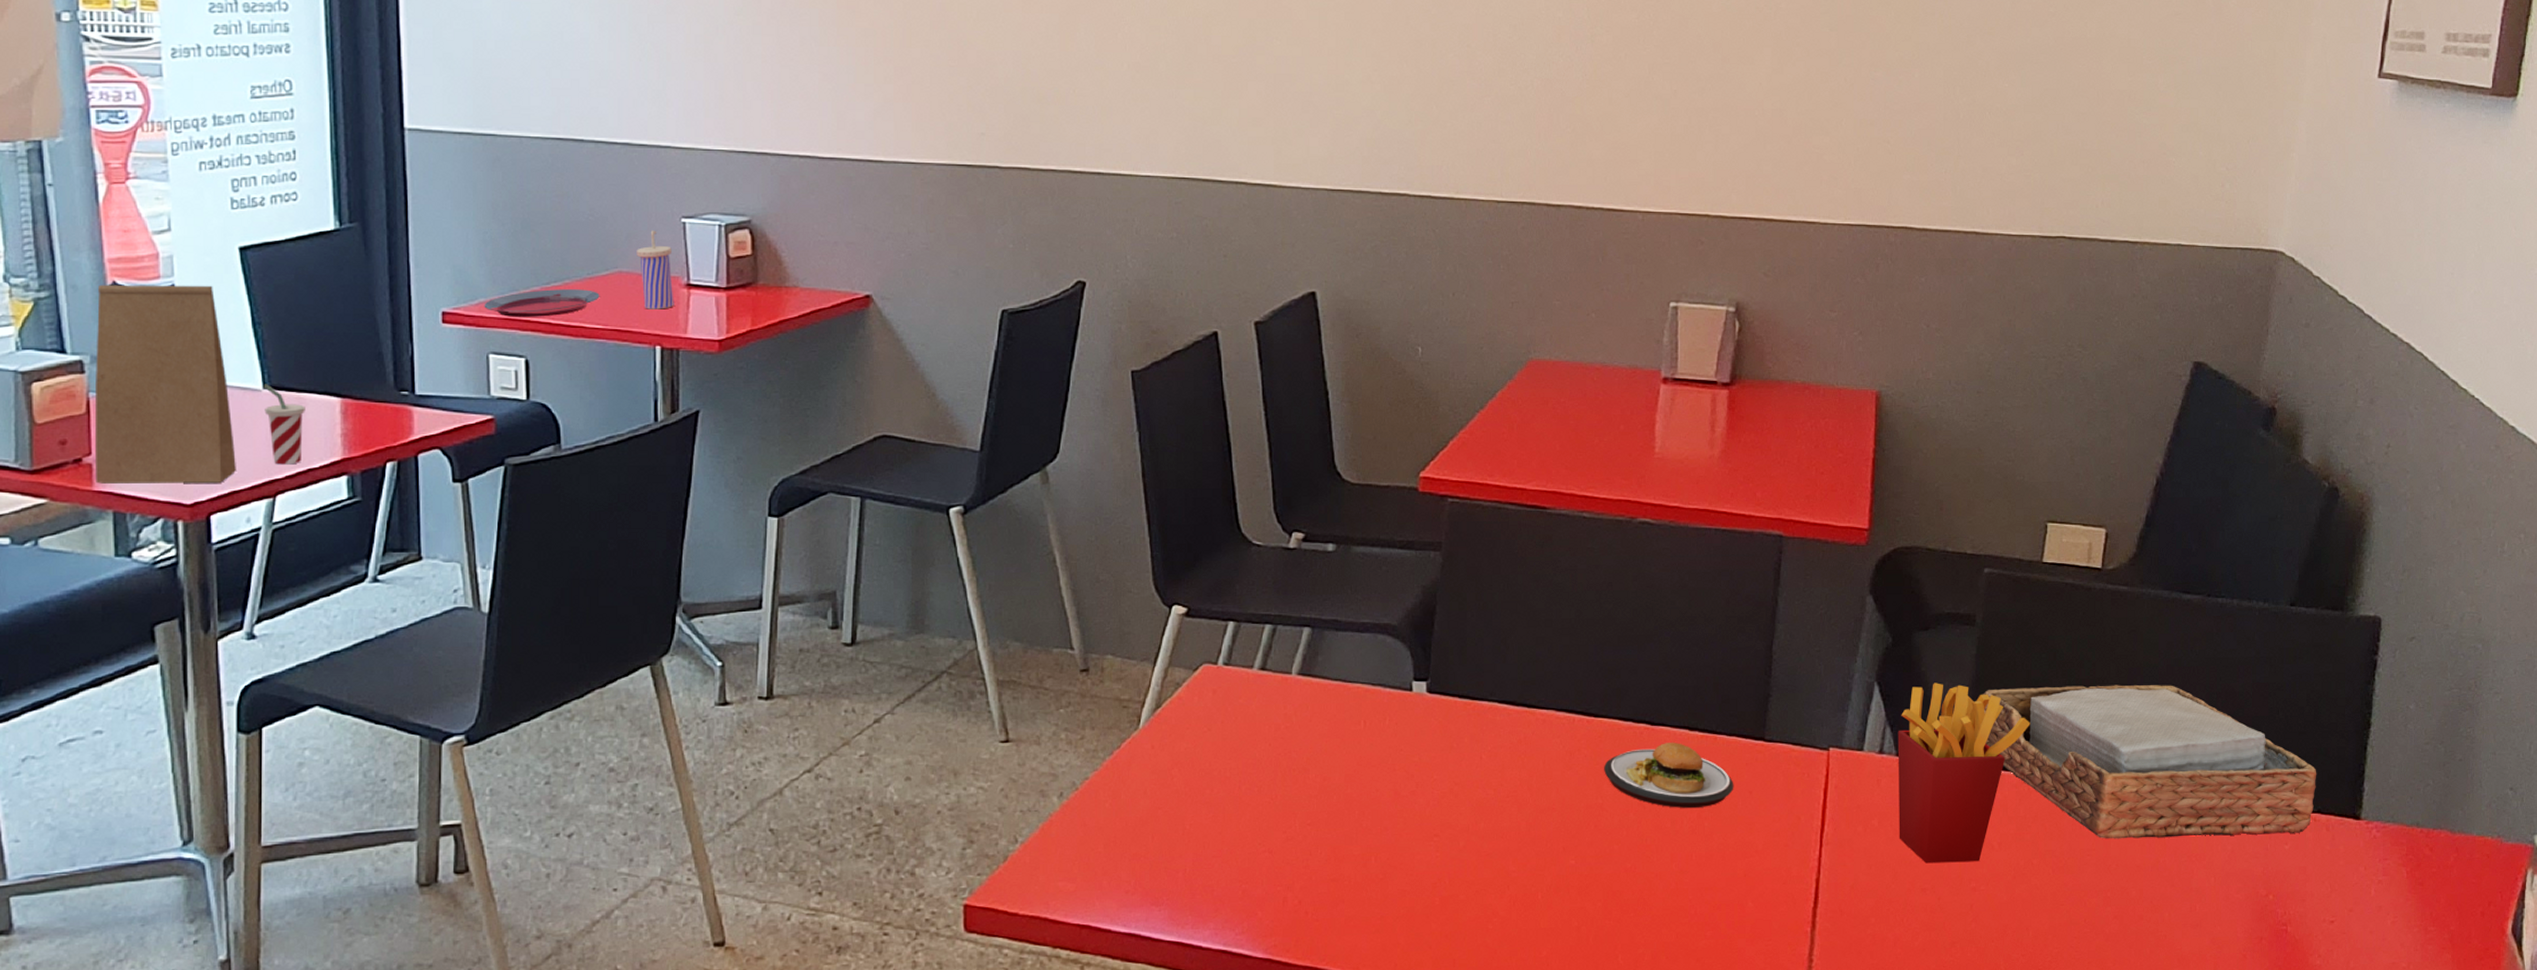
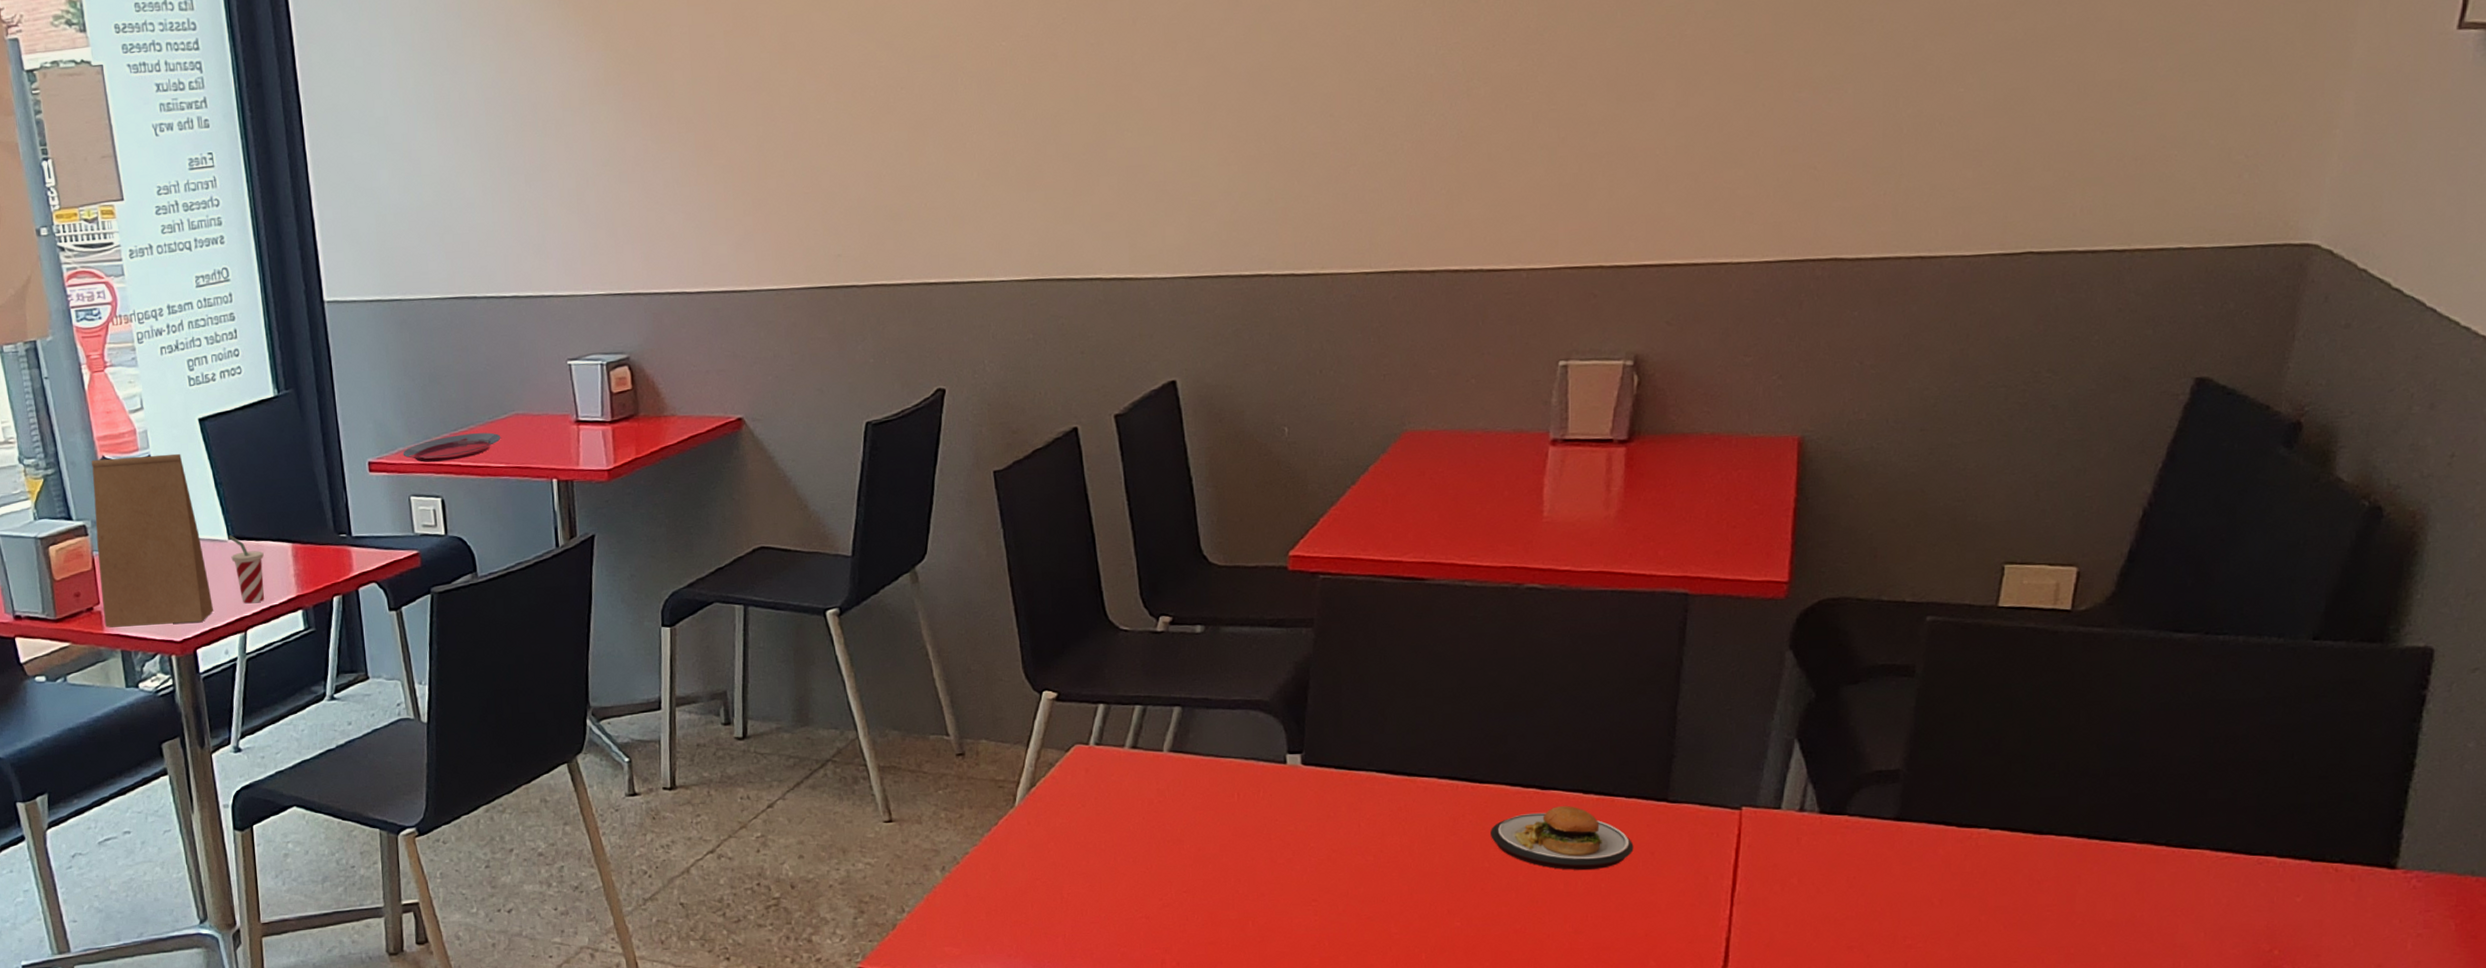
beverage cup: present [637,230,674,310] -> none [530,374,566,447]
french fries: present [1897,683,2030,864] -> none [1821,737,1980,921]
napkin holder: present [1982,684,2317,839] -> none [1922,730,2341,894]

